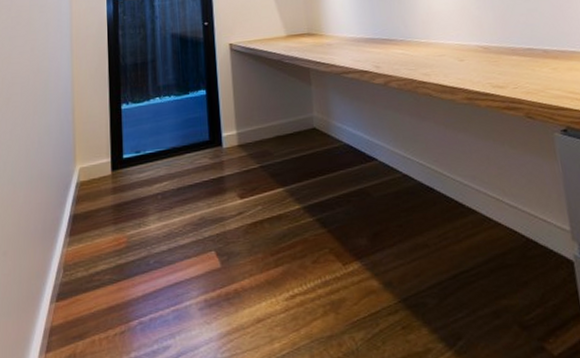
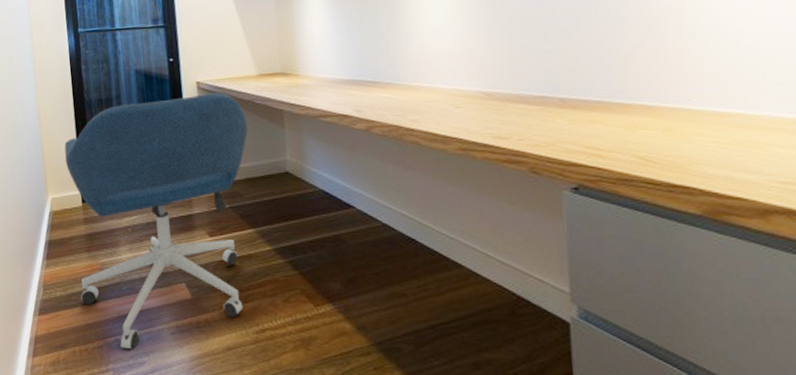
office chair: none [97,53,277,334] -> present [64,92,248,350]

